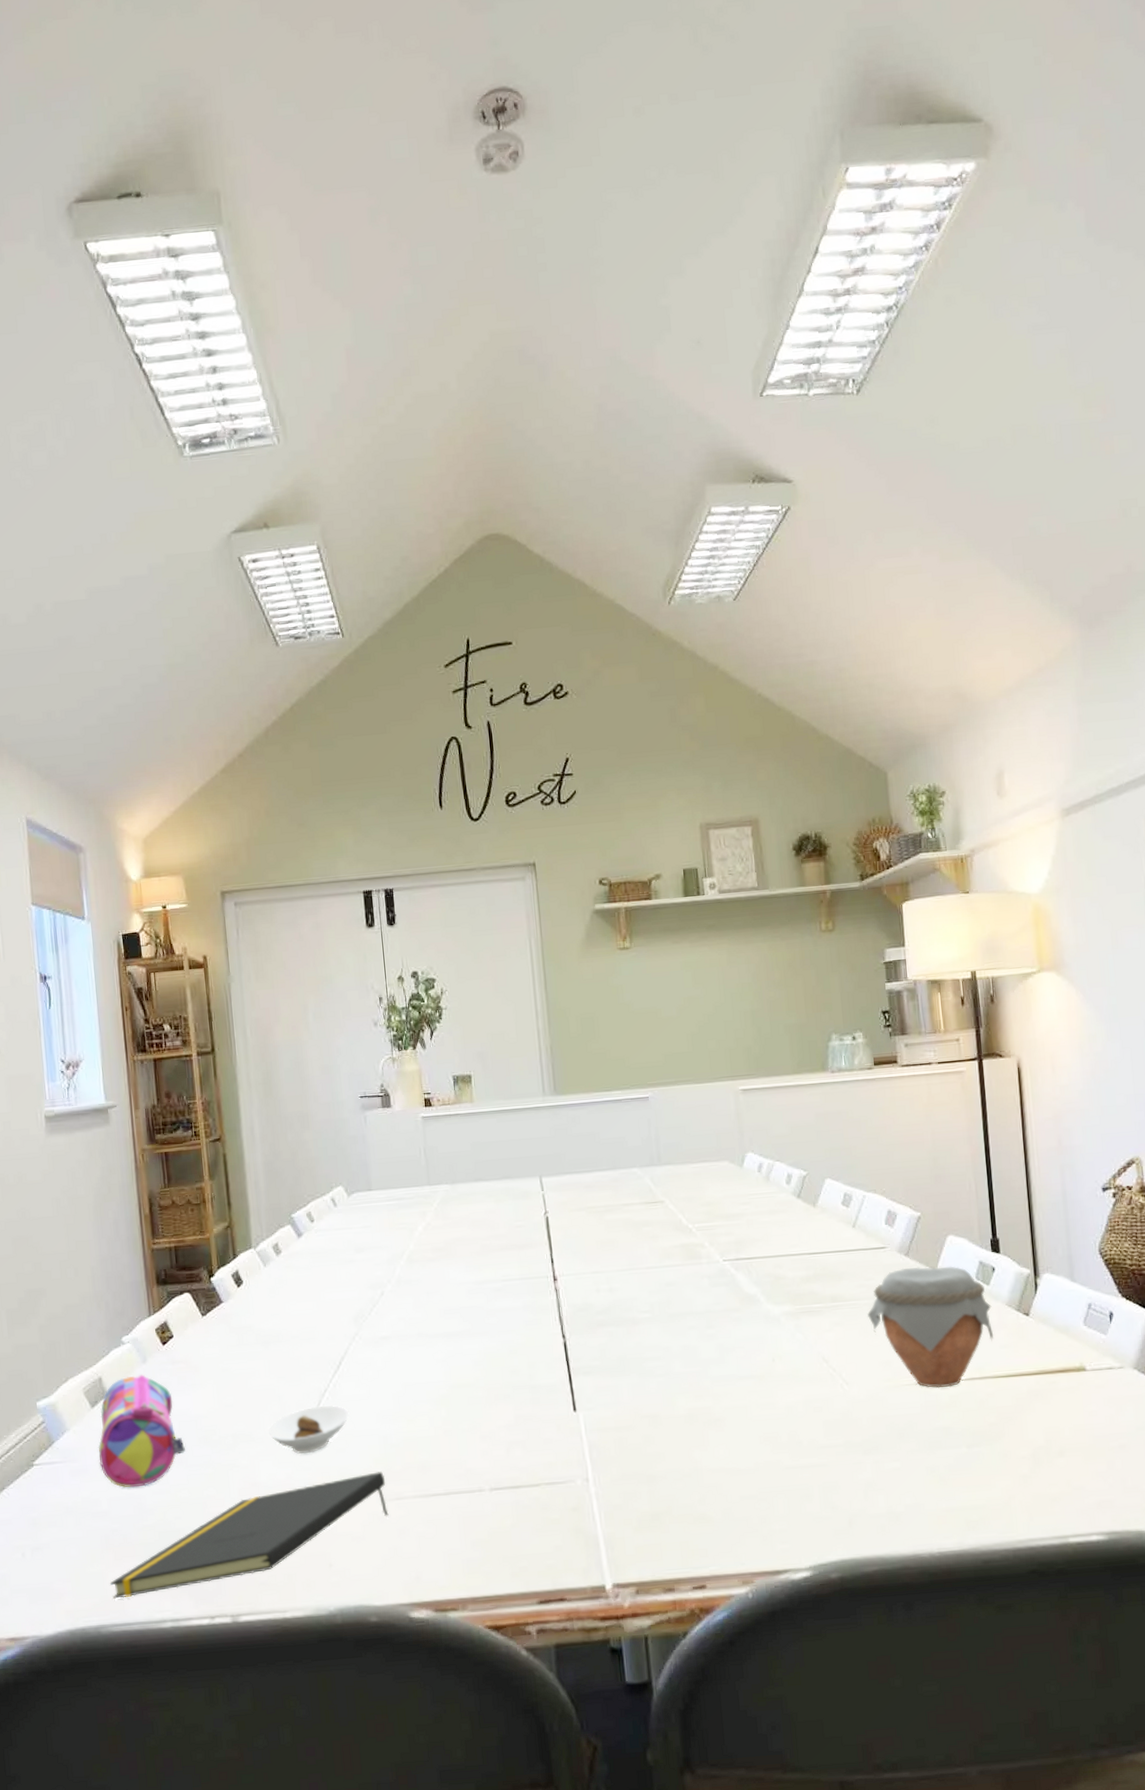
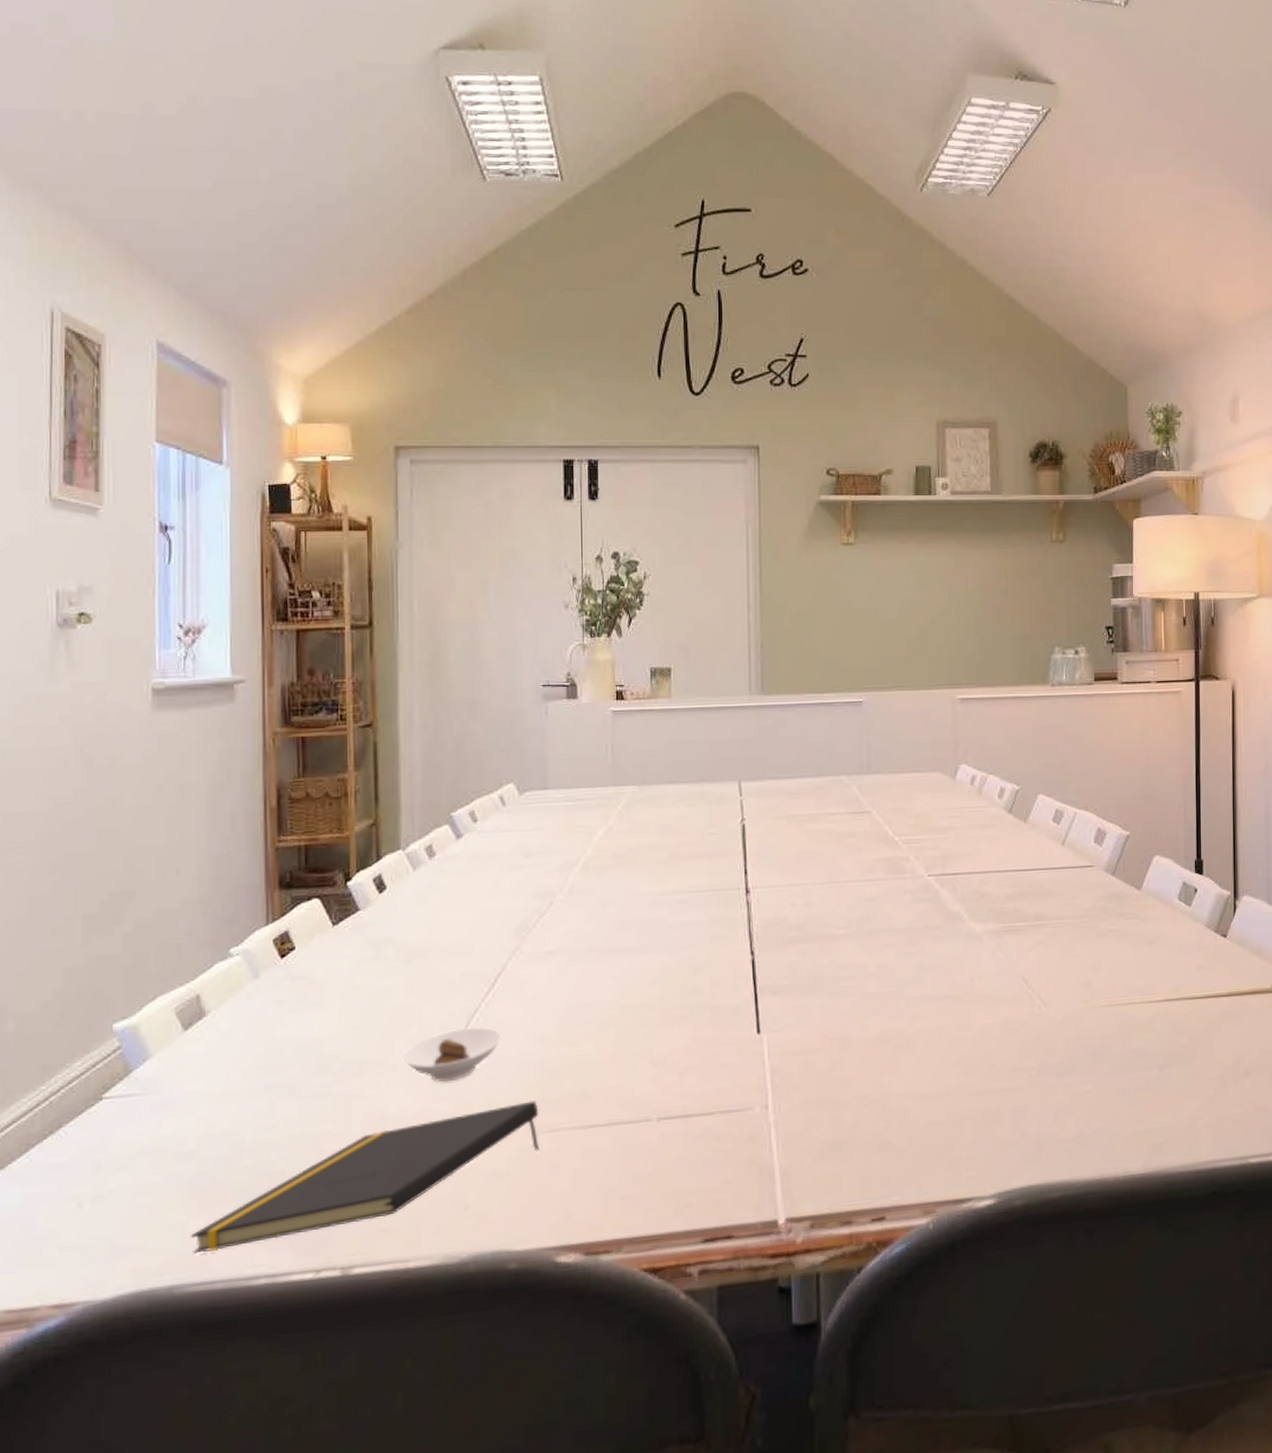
pencil case: present [98,1374,185,1488] -> none [188,992,299,1124]
jar: present [867,1266,993,1389] -> none [1070,886,1192,1010]

